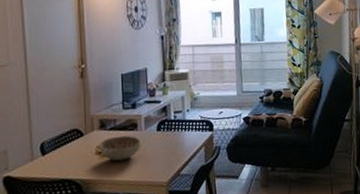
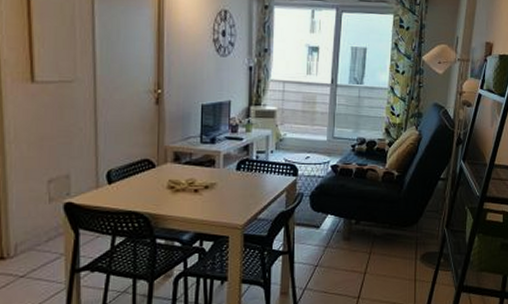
decorative bowl: present [99,135,141,162] -> none [172,171,217,198]

